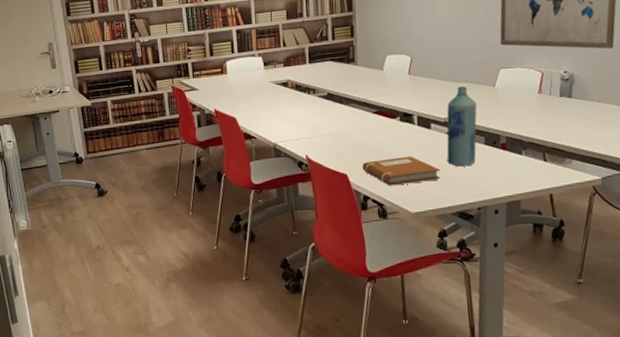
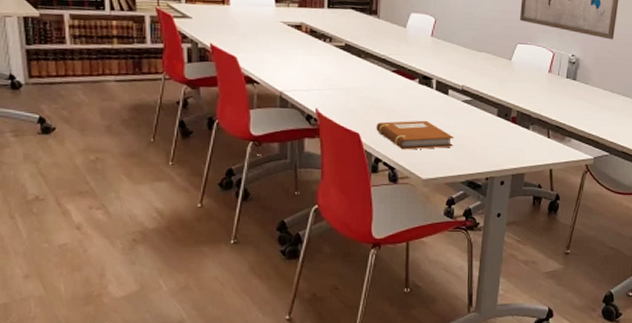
bottle: present [446,86,477,167] -> none [461,56,494,136]

